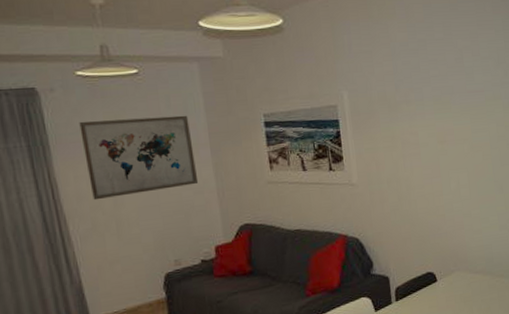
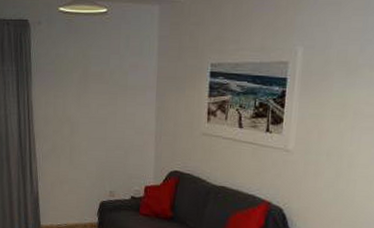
wall art: present [79,115,199,201] -> none [55,53,142,126]

